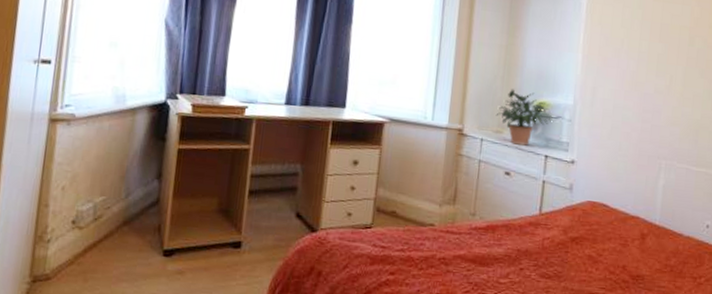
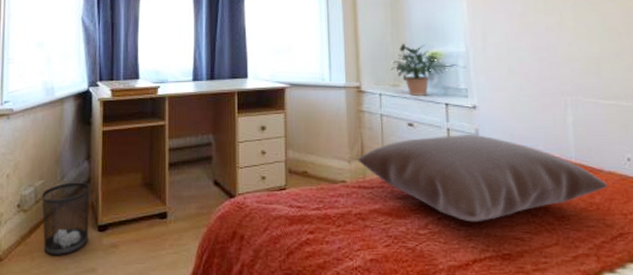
waste bin: none [99,201,158,279] -> present [41,182,90,256]
cushion: none [449,187,685,275] -> present [358,135,608,222]

